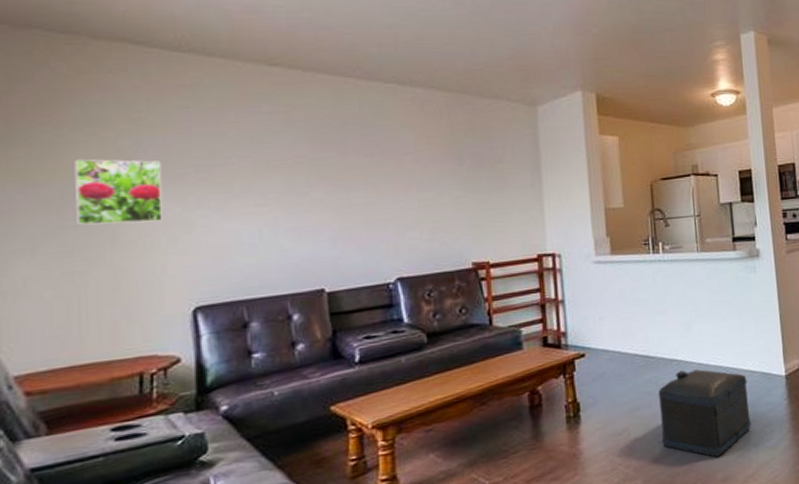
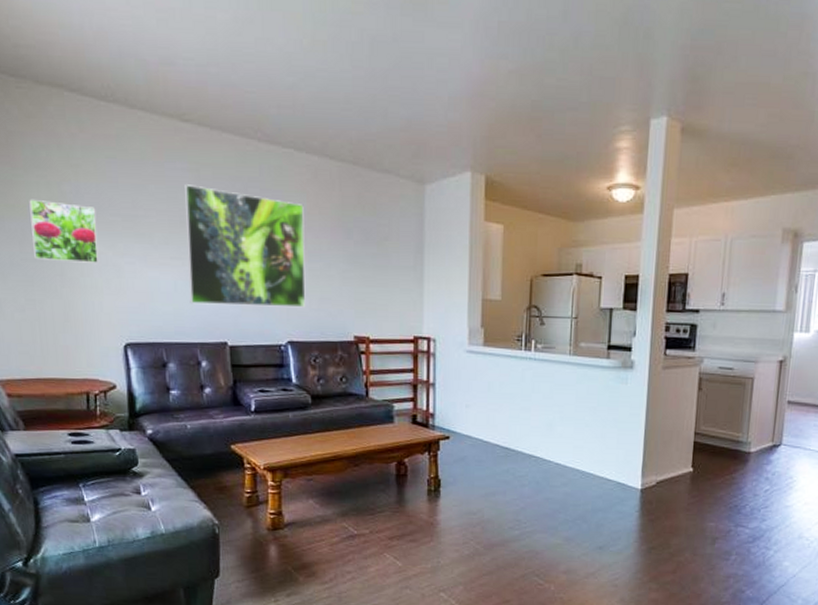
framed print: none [273,127,417,252] -> present [185,184,306,308]
ottoman: present [657,369,751,457] -> none [512,467,602,550]

